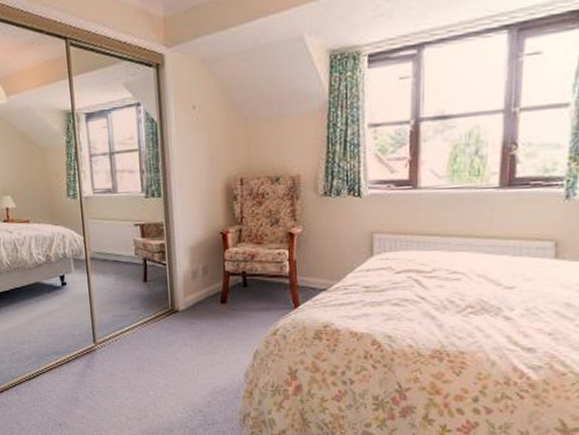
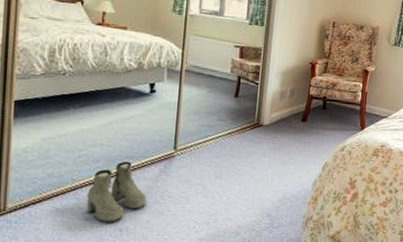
boots: none [26,357,78,417] -> present [86,161,147,222]

